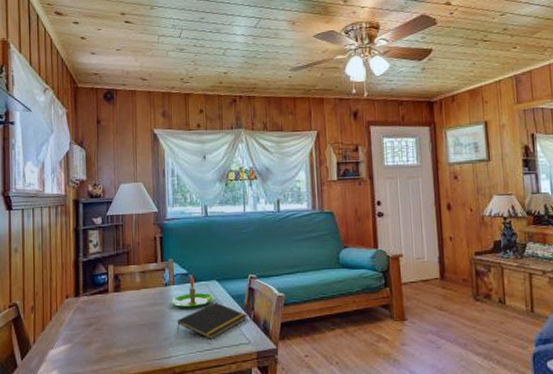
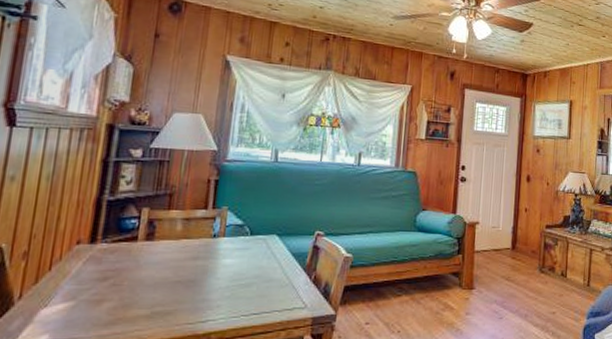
candle: present [171,274,215,308] -> none [218,226,272,264]
notepad: present [177,302,248,339] -> none [220,259,309,302]

